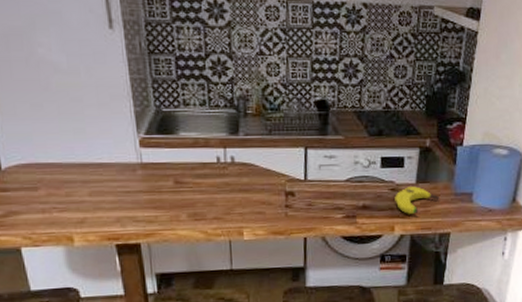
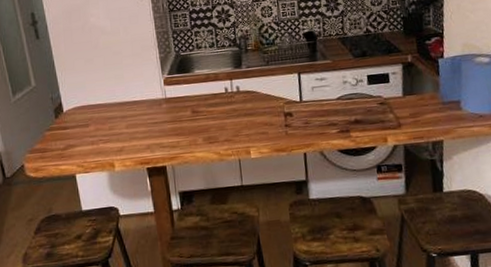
banana: present [395,186,439,214] -> none [384,99,428,125]

